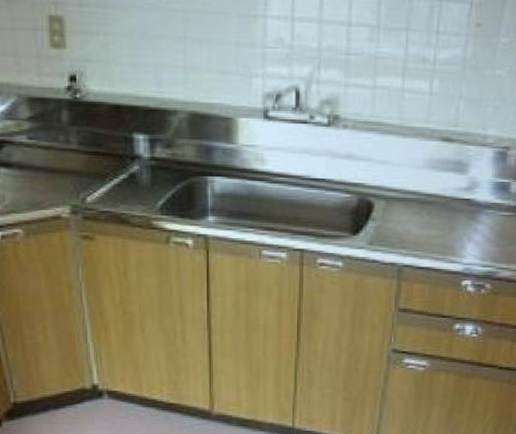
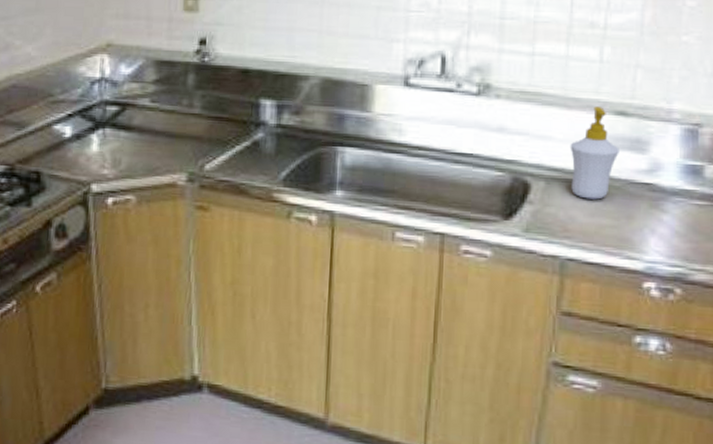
soap bottle: none [405,134,445,215] -> present [570,106,619,200]

